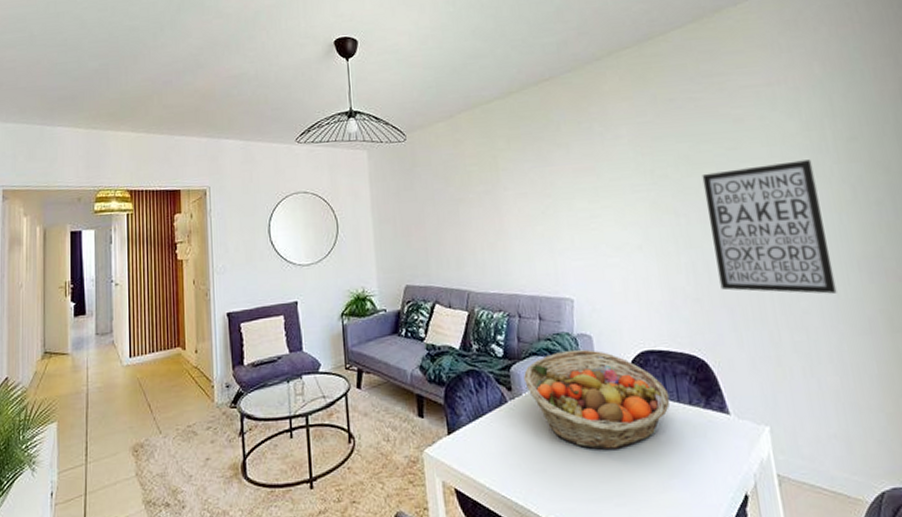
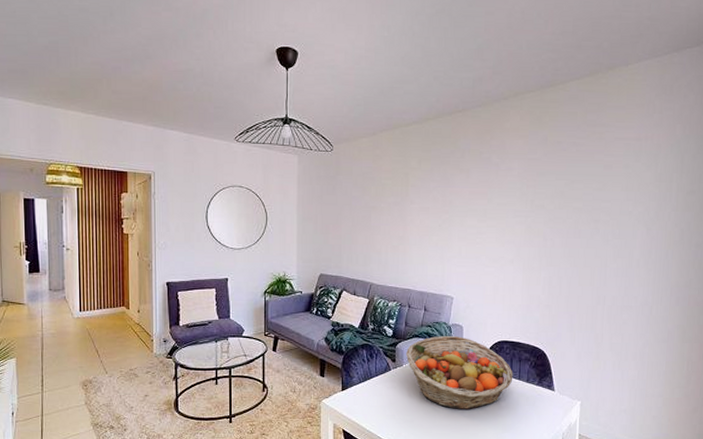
wall art: present [702,159,837,294] -> none [567,205,656,310]

